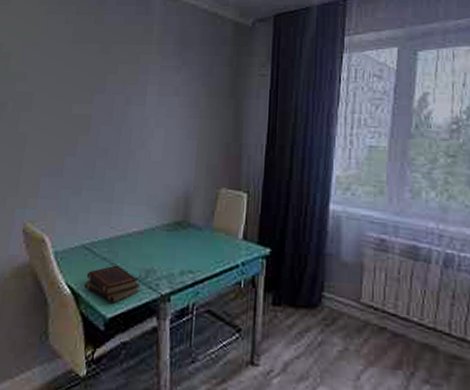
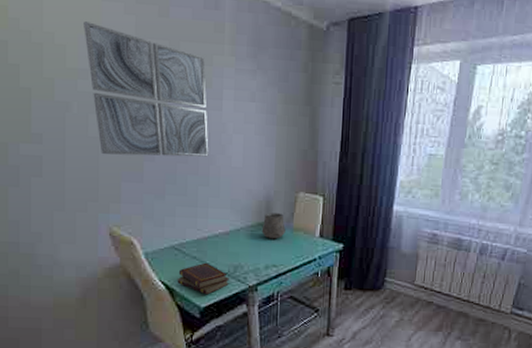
wall art: none [26,32,133,151] -> present [84,21,209,157]
ceramic cup: none [178,210,205,241] -> present [261,213,286,239]

